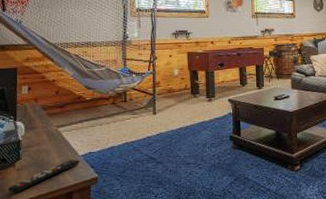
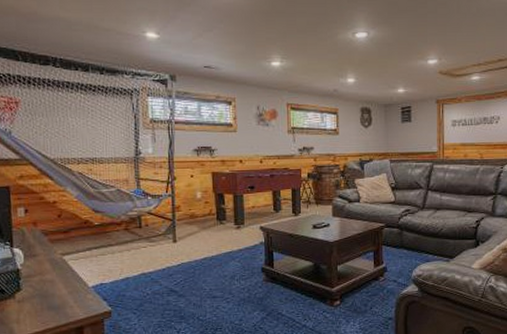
remote control: present [7,159,80,193] -> none [8,291,90,327]

